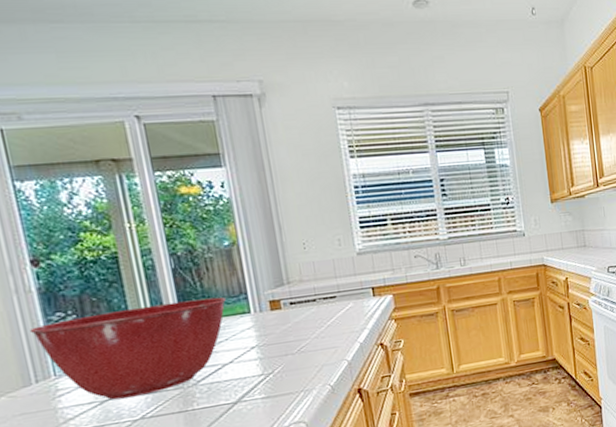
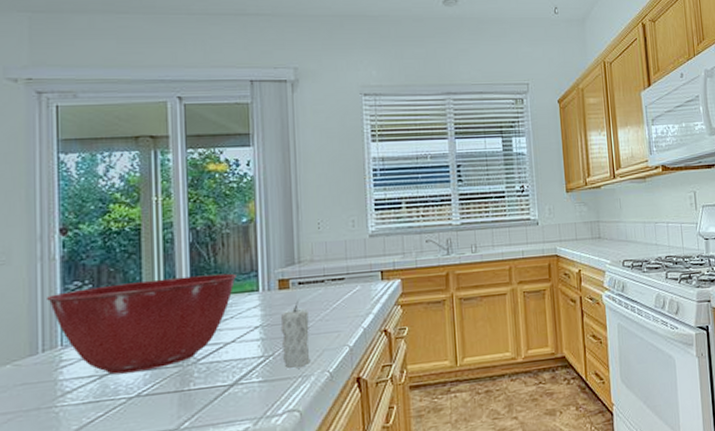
candle: none [276,319,311,385] -> present [280,299,311,370]

